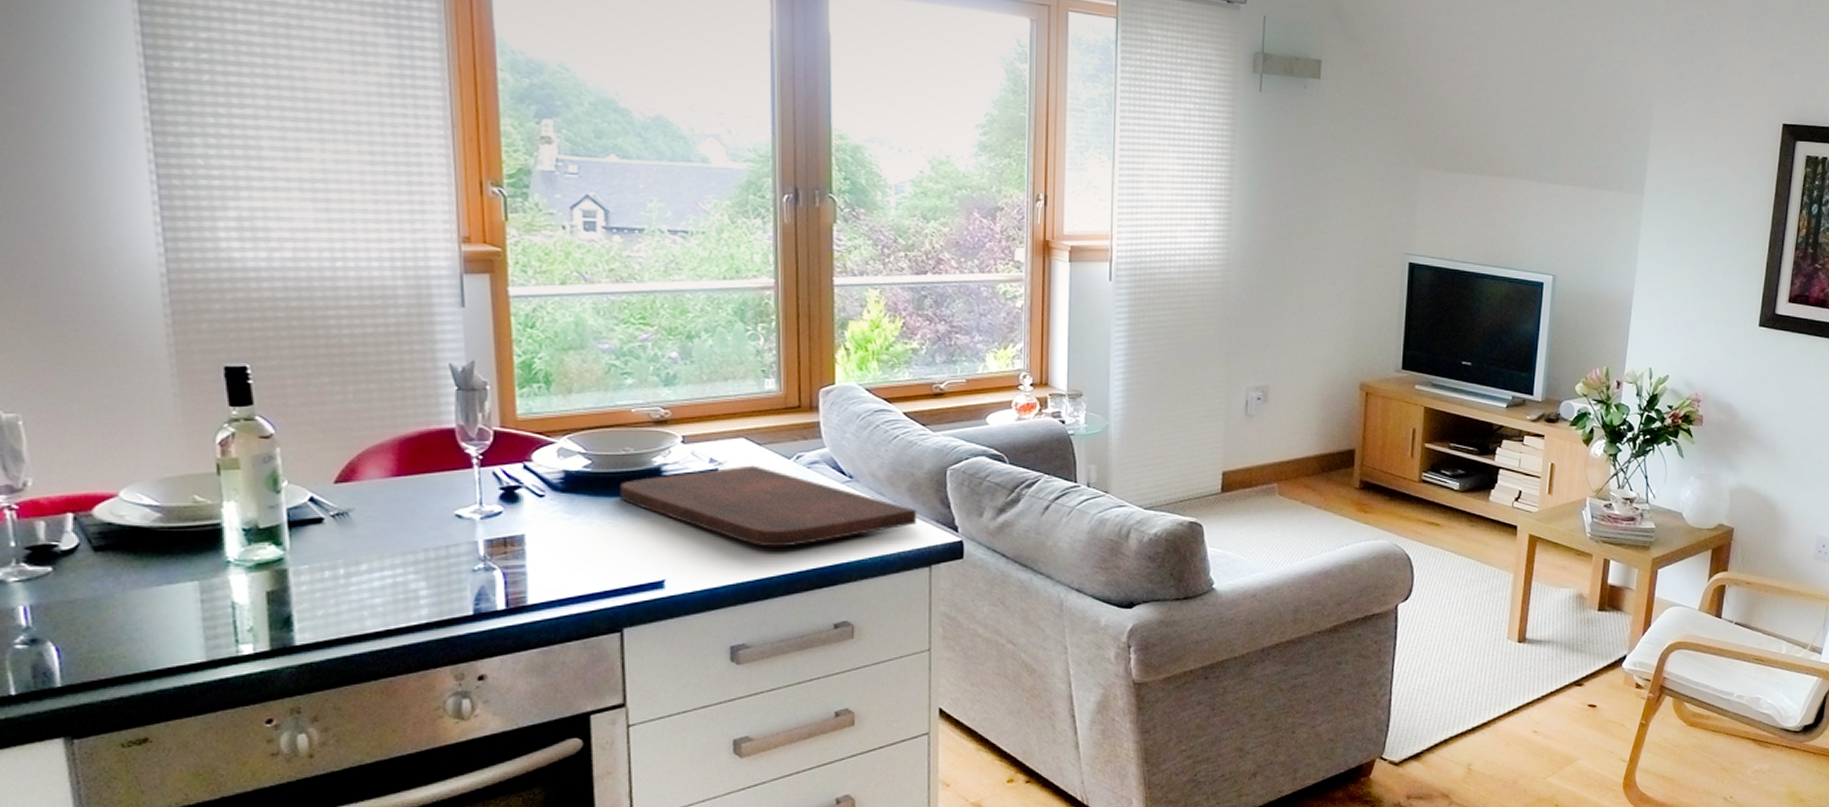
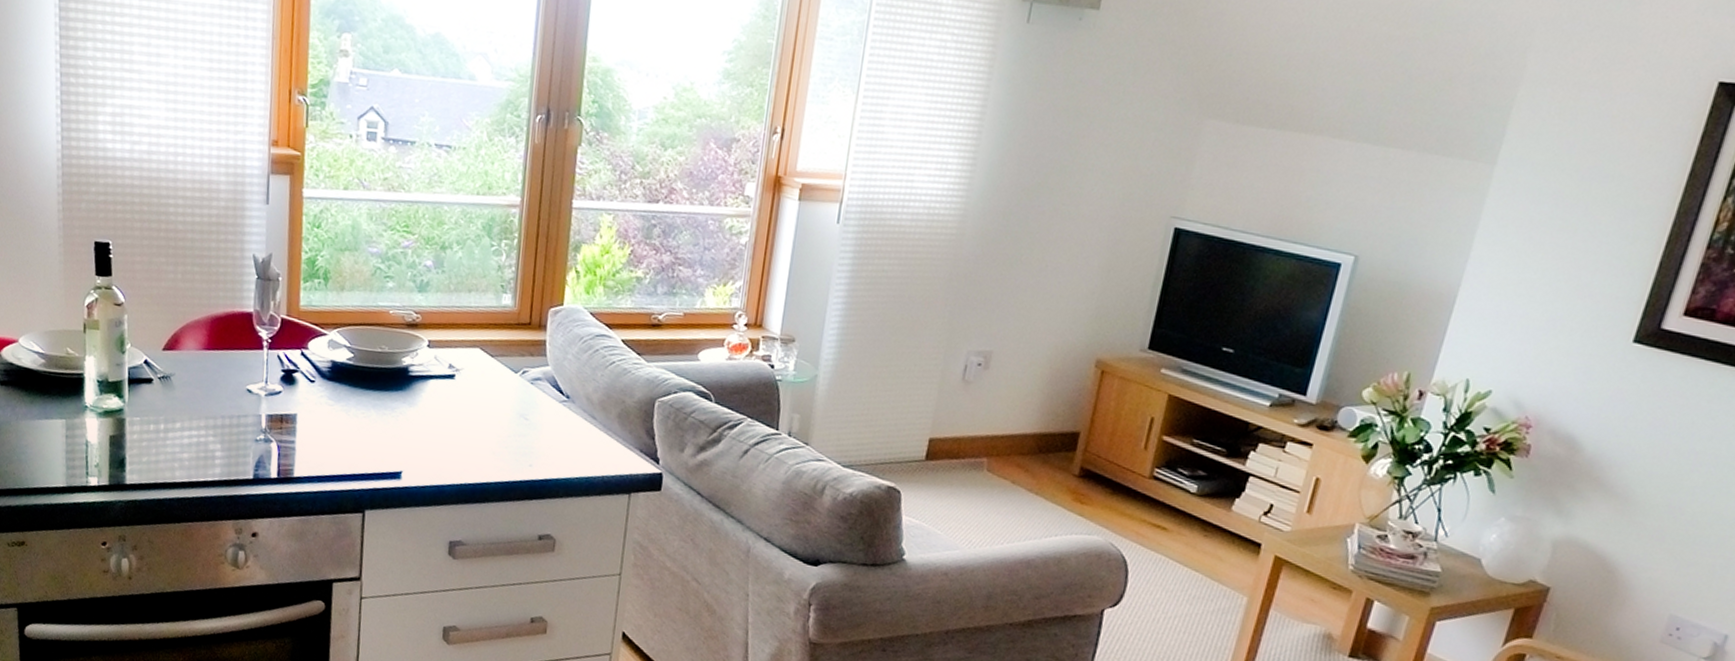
cutting board: present [620,465,917,547] -> none [373,374,624,456]

